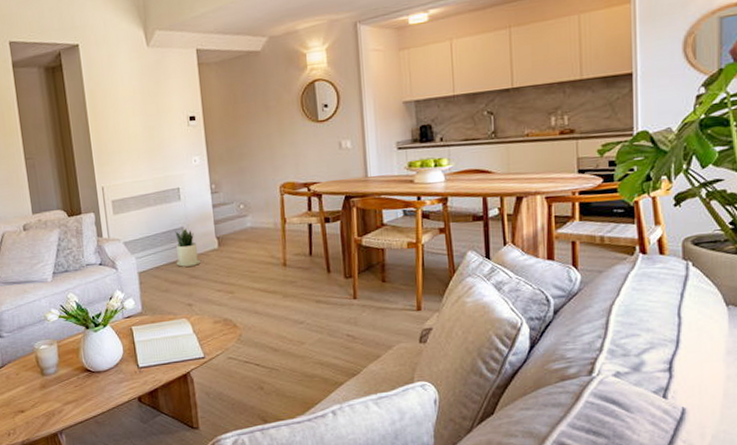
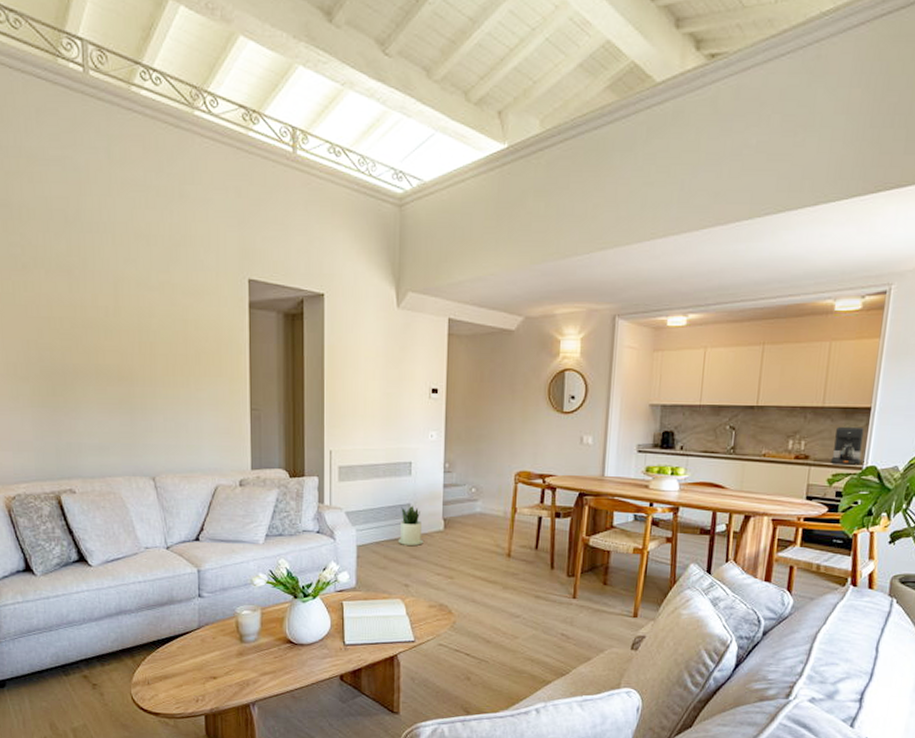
coffee maker: none [598,93,631,135] -> present [831,426,864,465]

